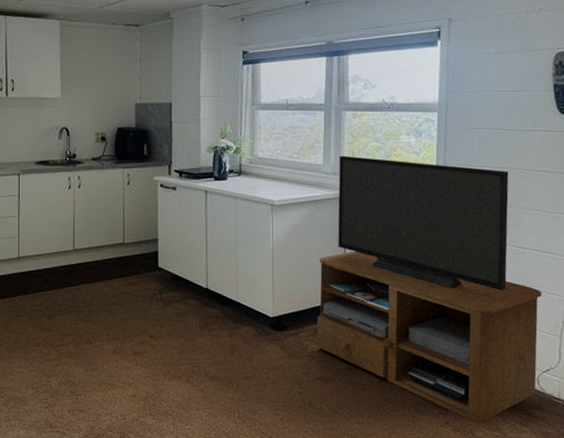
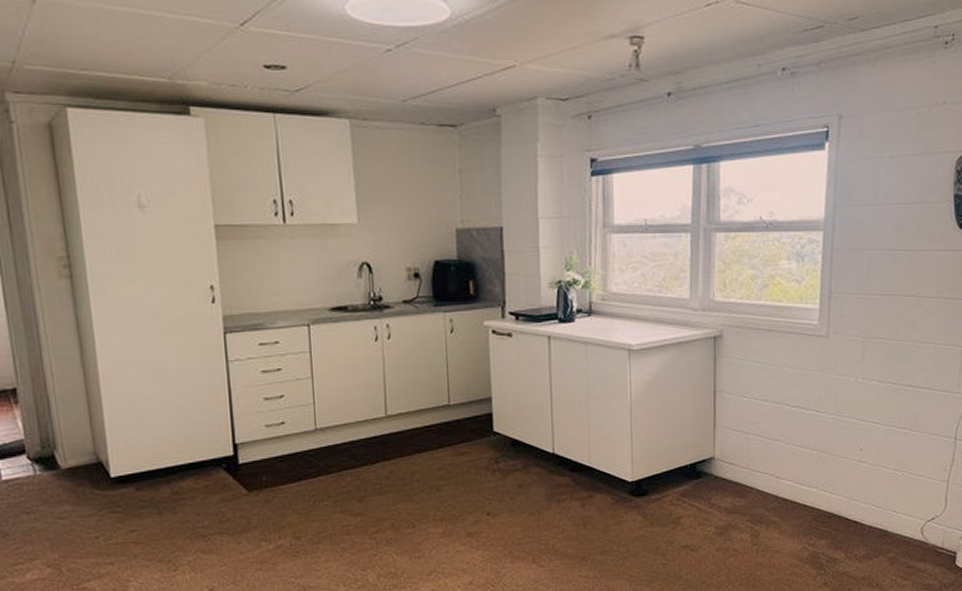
tv stand: present [316,155,542,424] -> none [682,286,930,582]

